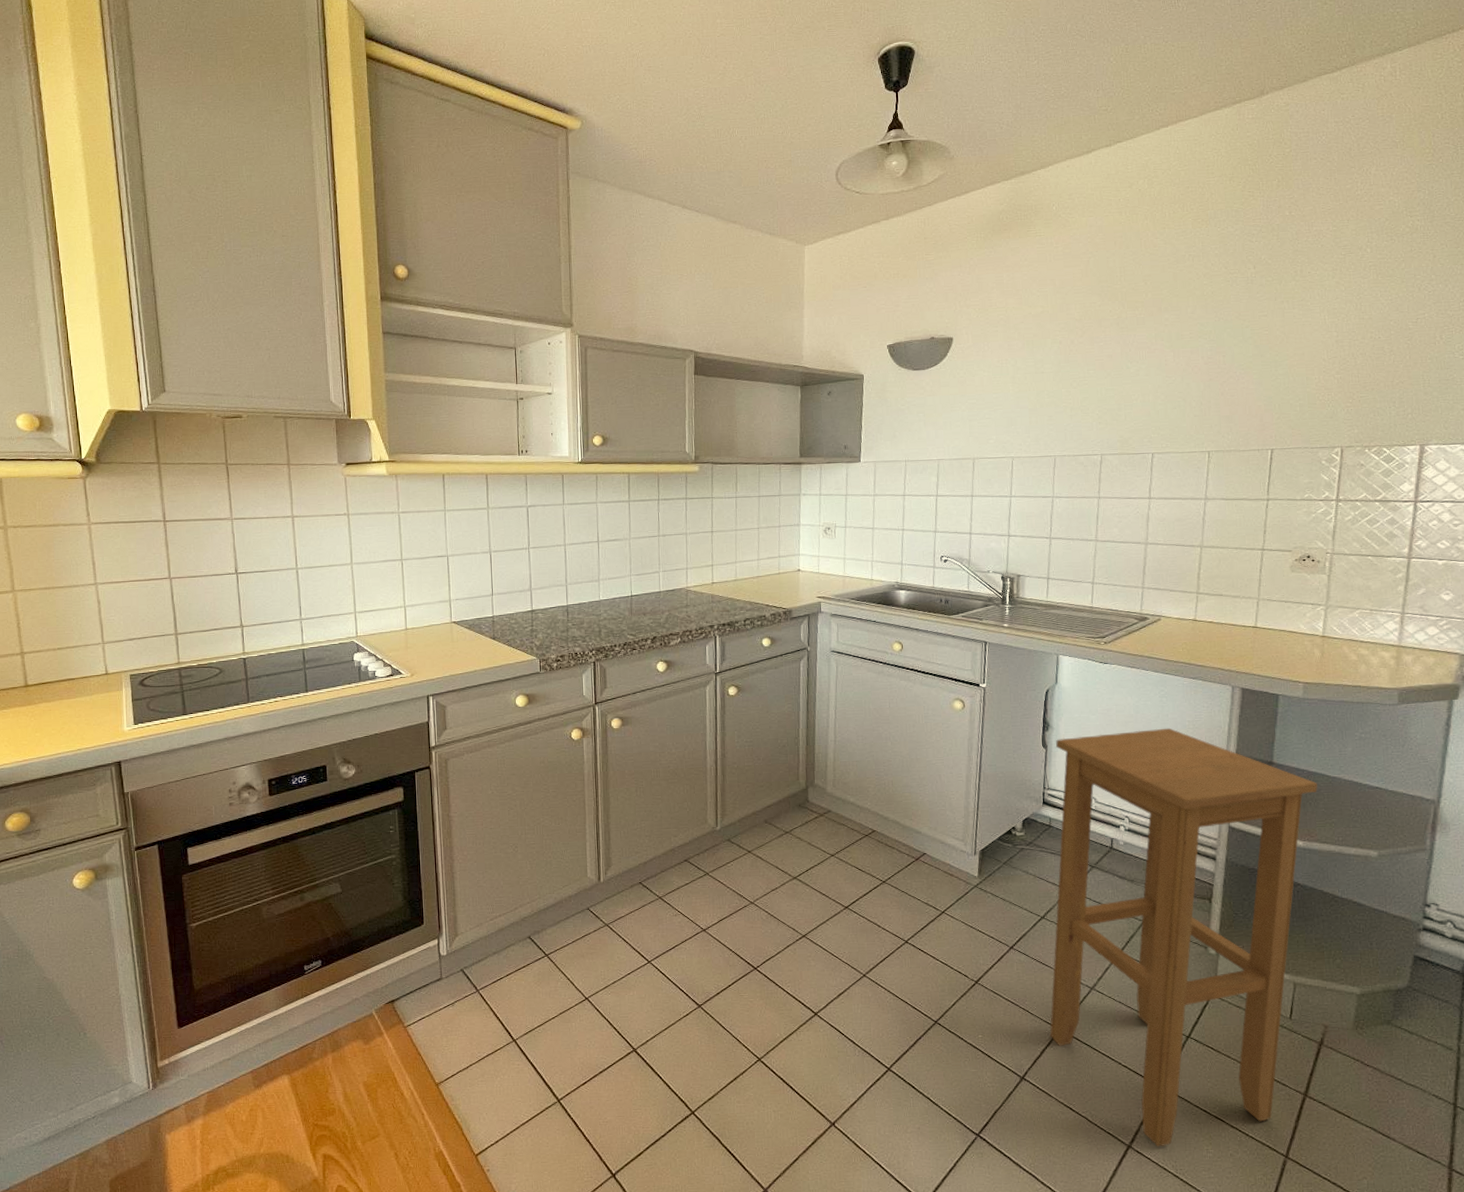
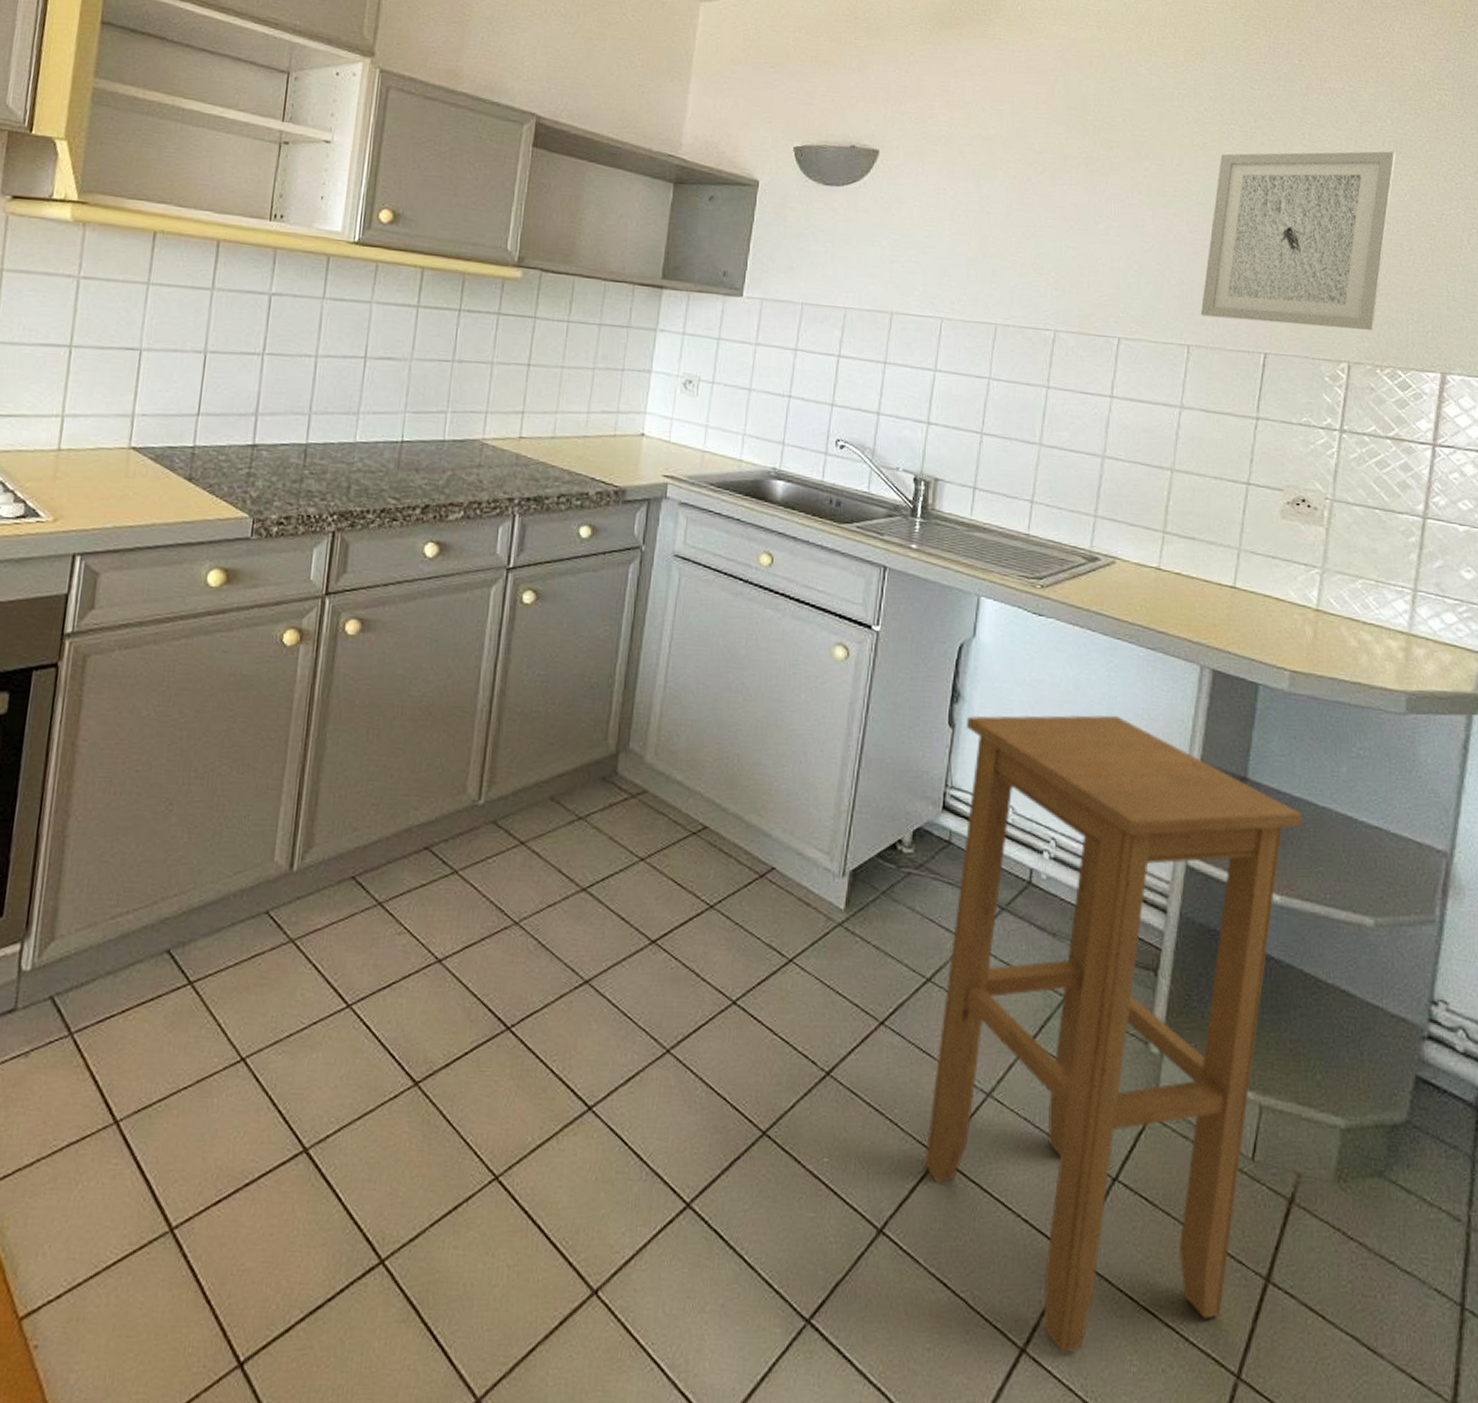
wall art: none [1217,274,1376,428] -> present [1200,151,1396,330]

